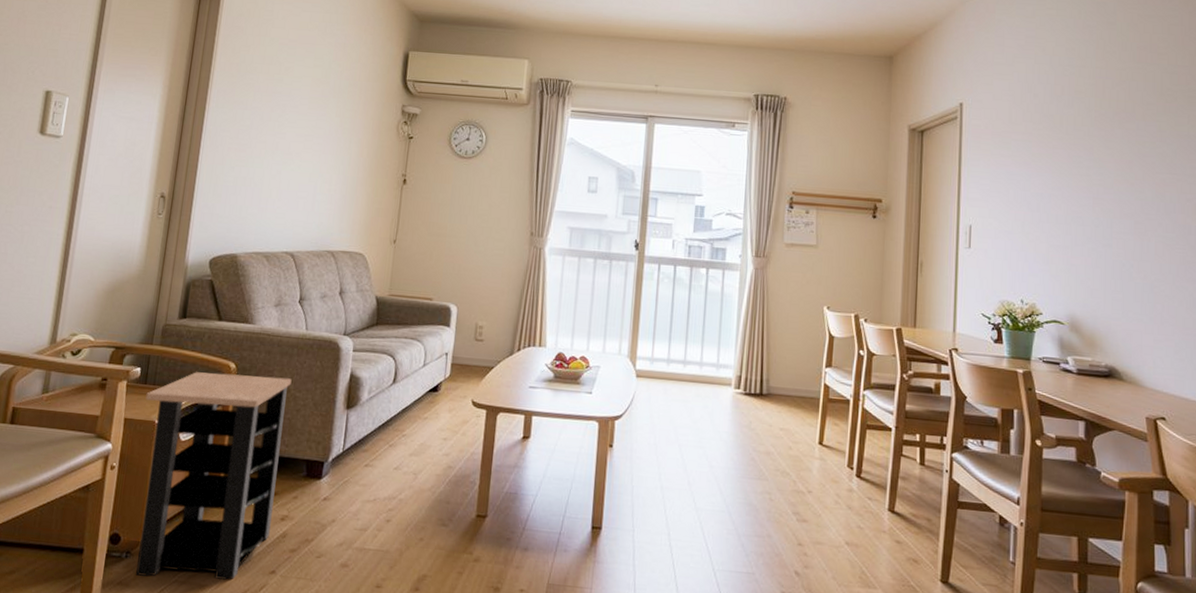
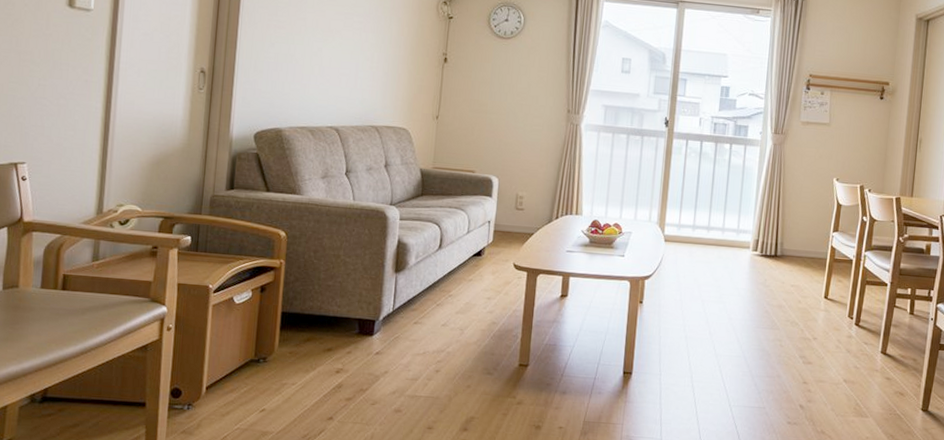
side table: present [136,372,292,580] -> none [198,240,341,427]

